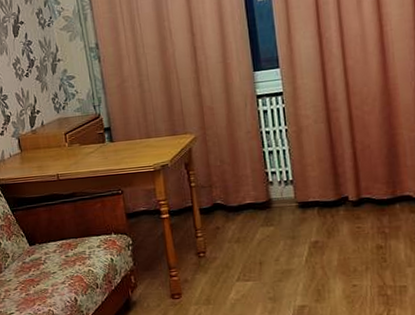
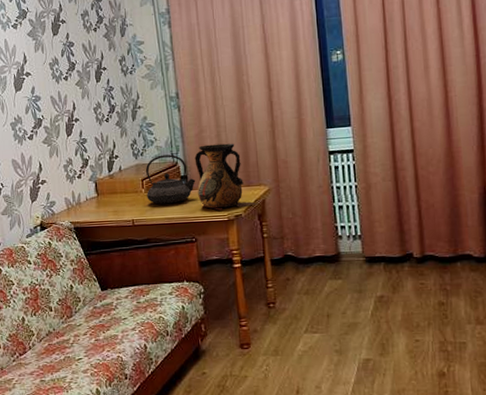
teapot: none [68,106,120,158] -> present [145,154,196,204]
vase: none [117,91,185,162] -> present [194,143,258,211]

